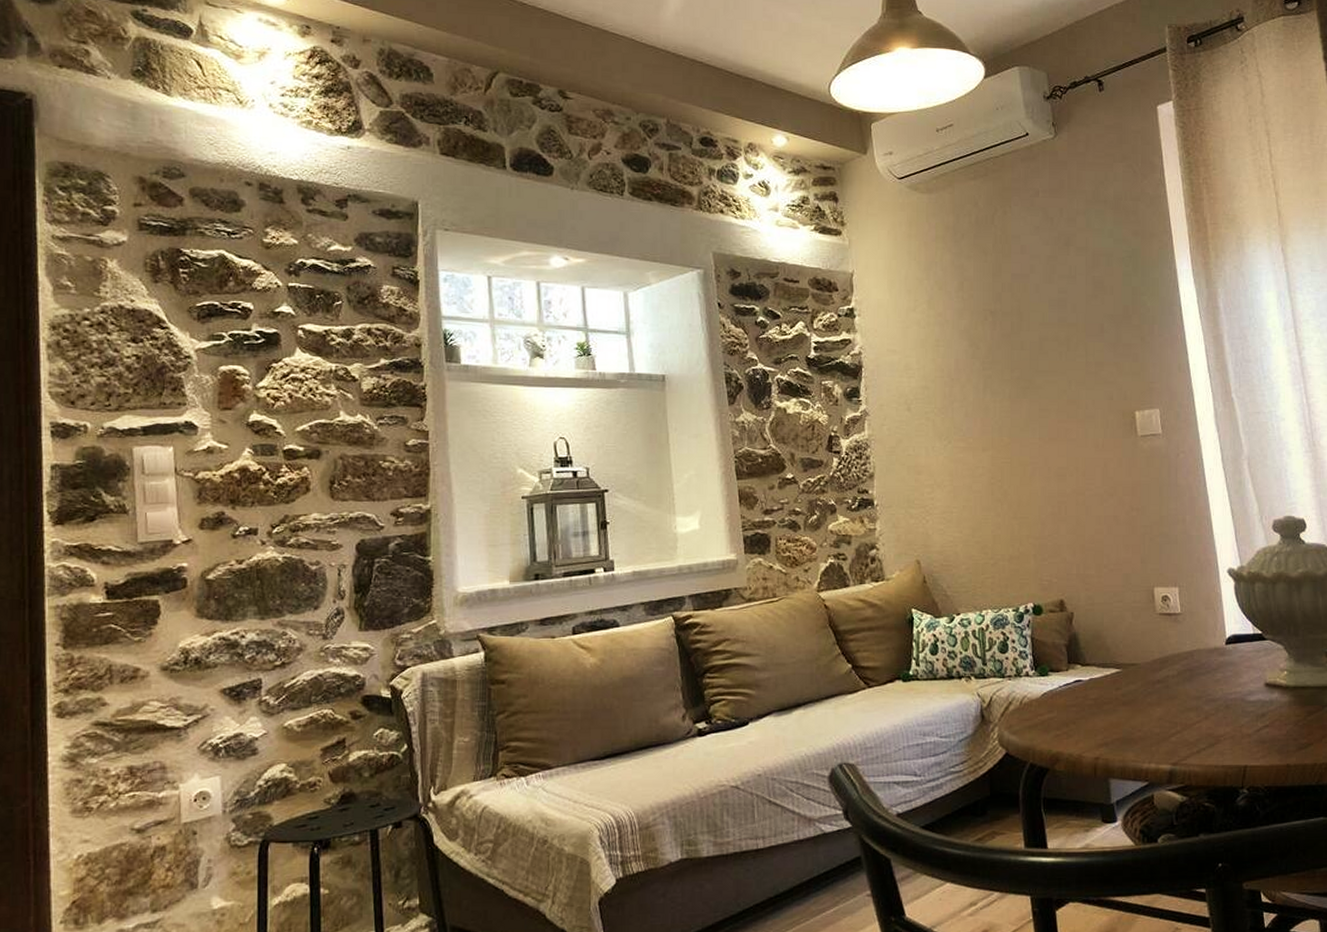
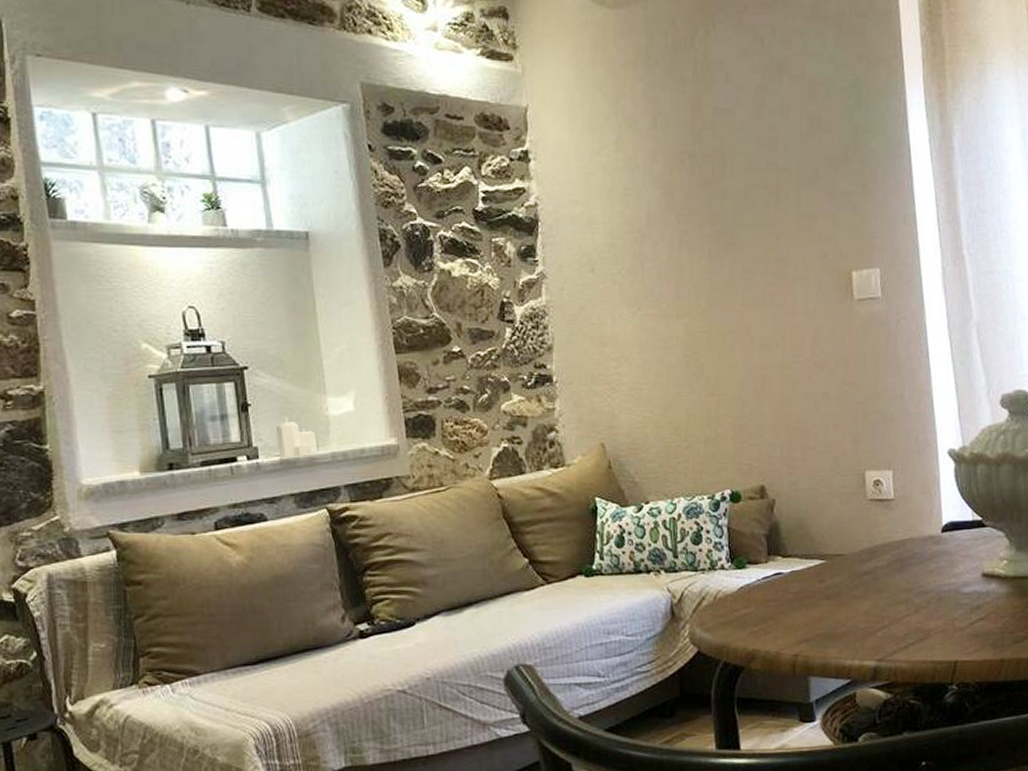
candle: none [631,533,667,571] -> present [277,416,318,459]

